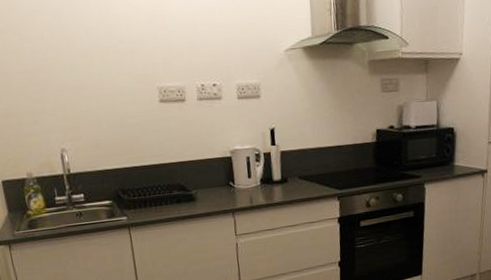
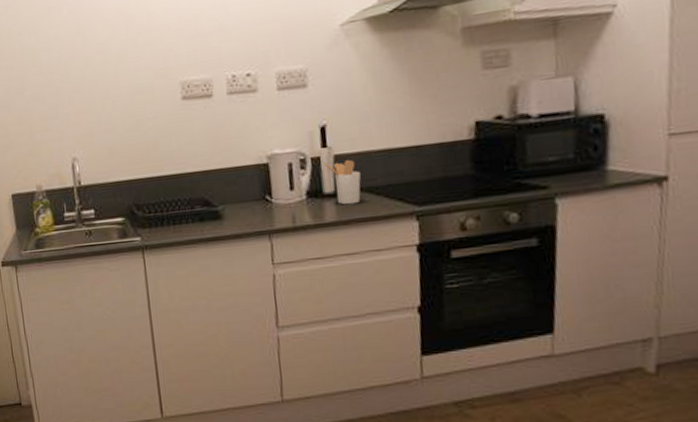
utensil holder: none [273,155,300,189] -> present [324,159,361,205]

